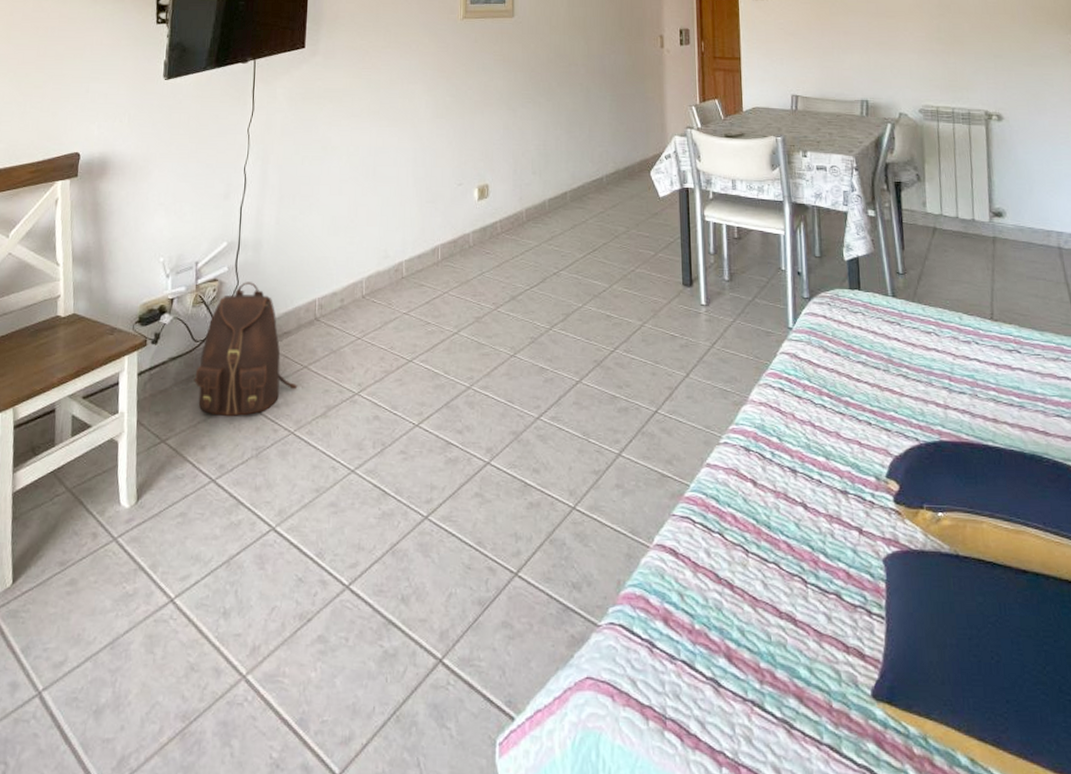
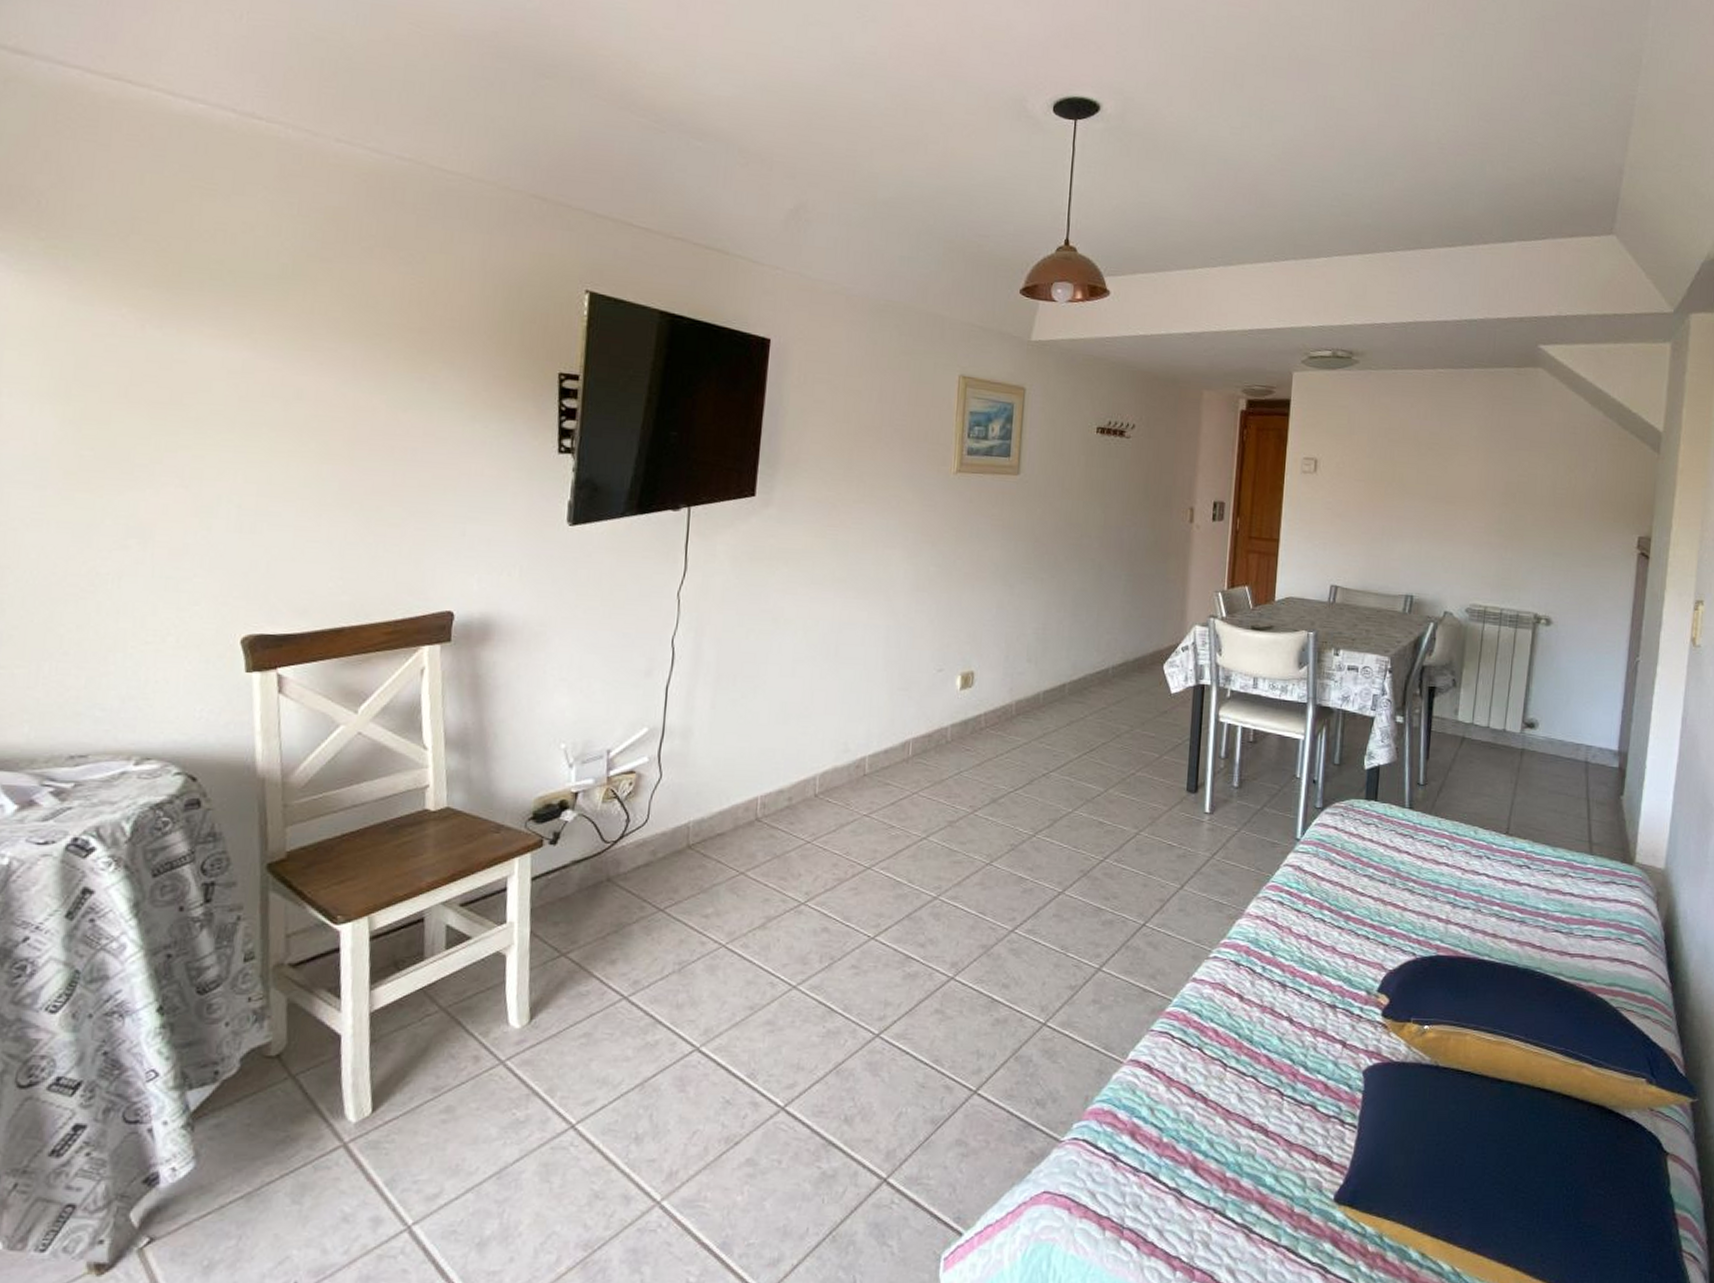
backpack: present [193,282,298,416] -> none [602,775,732,927]

